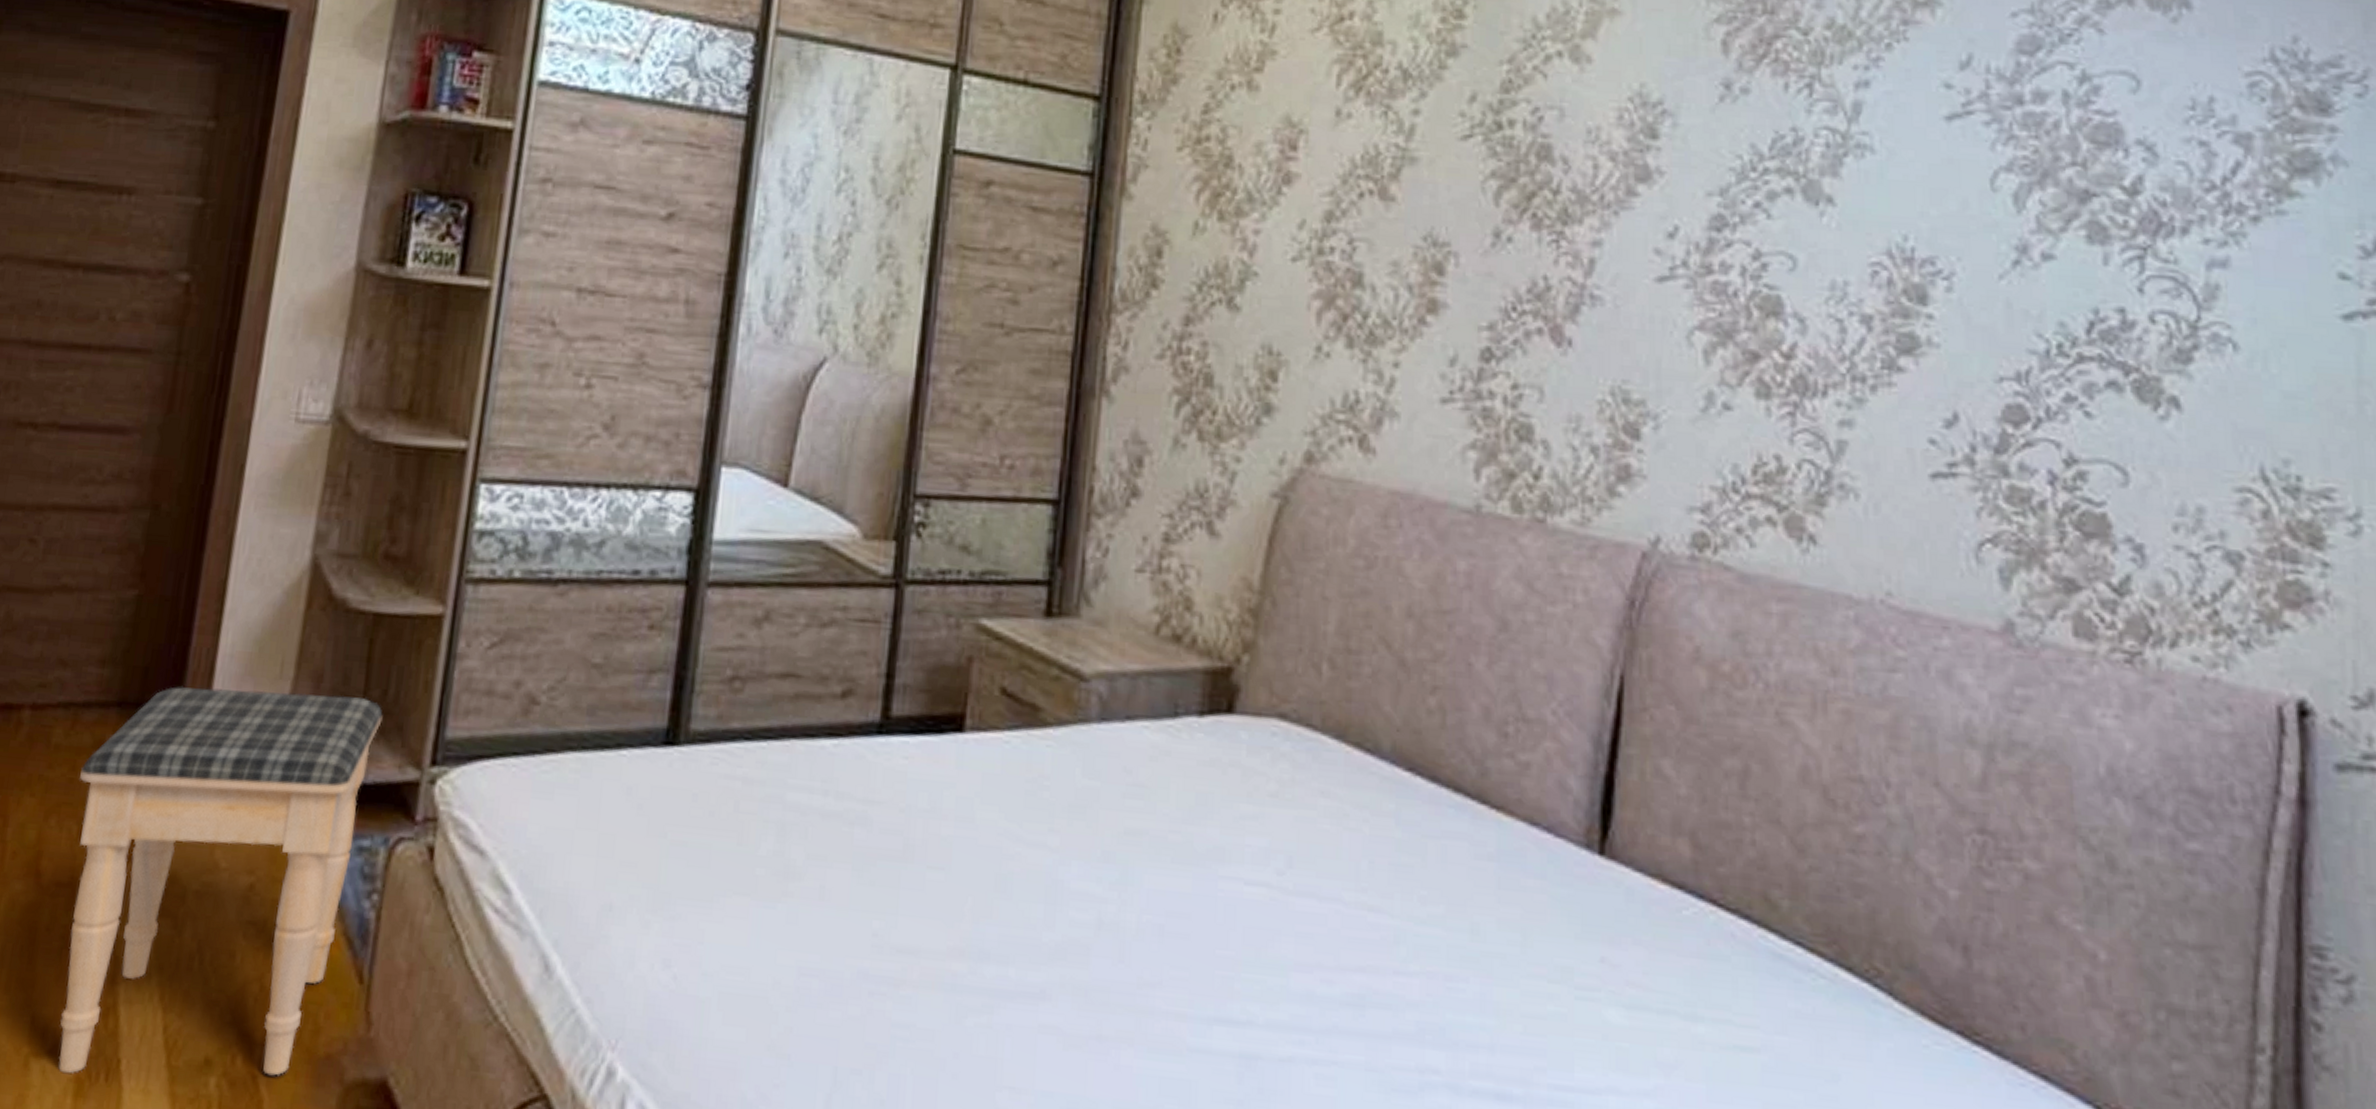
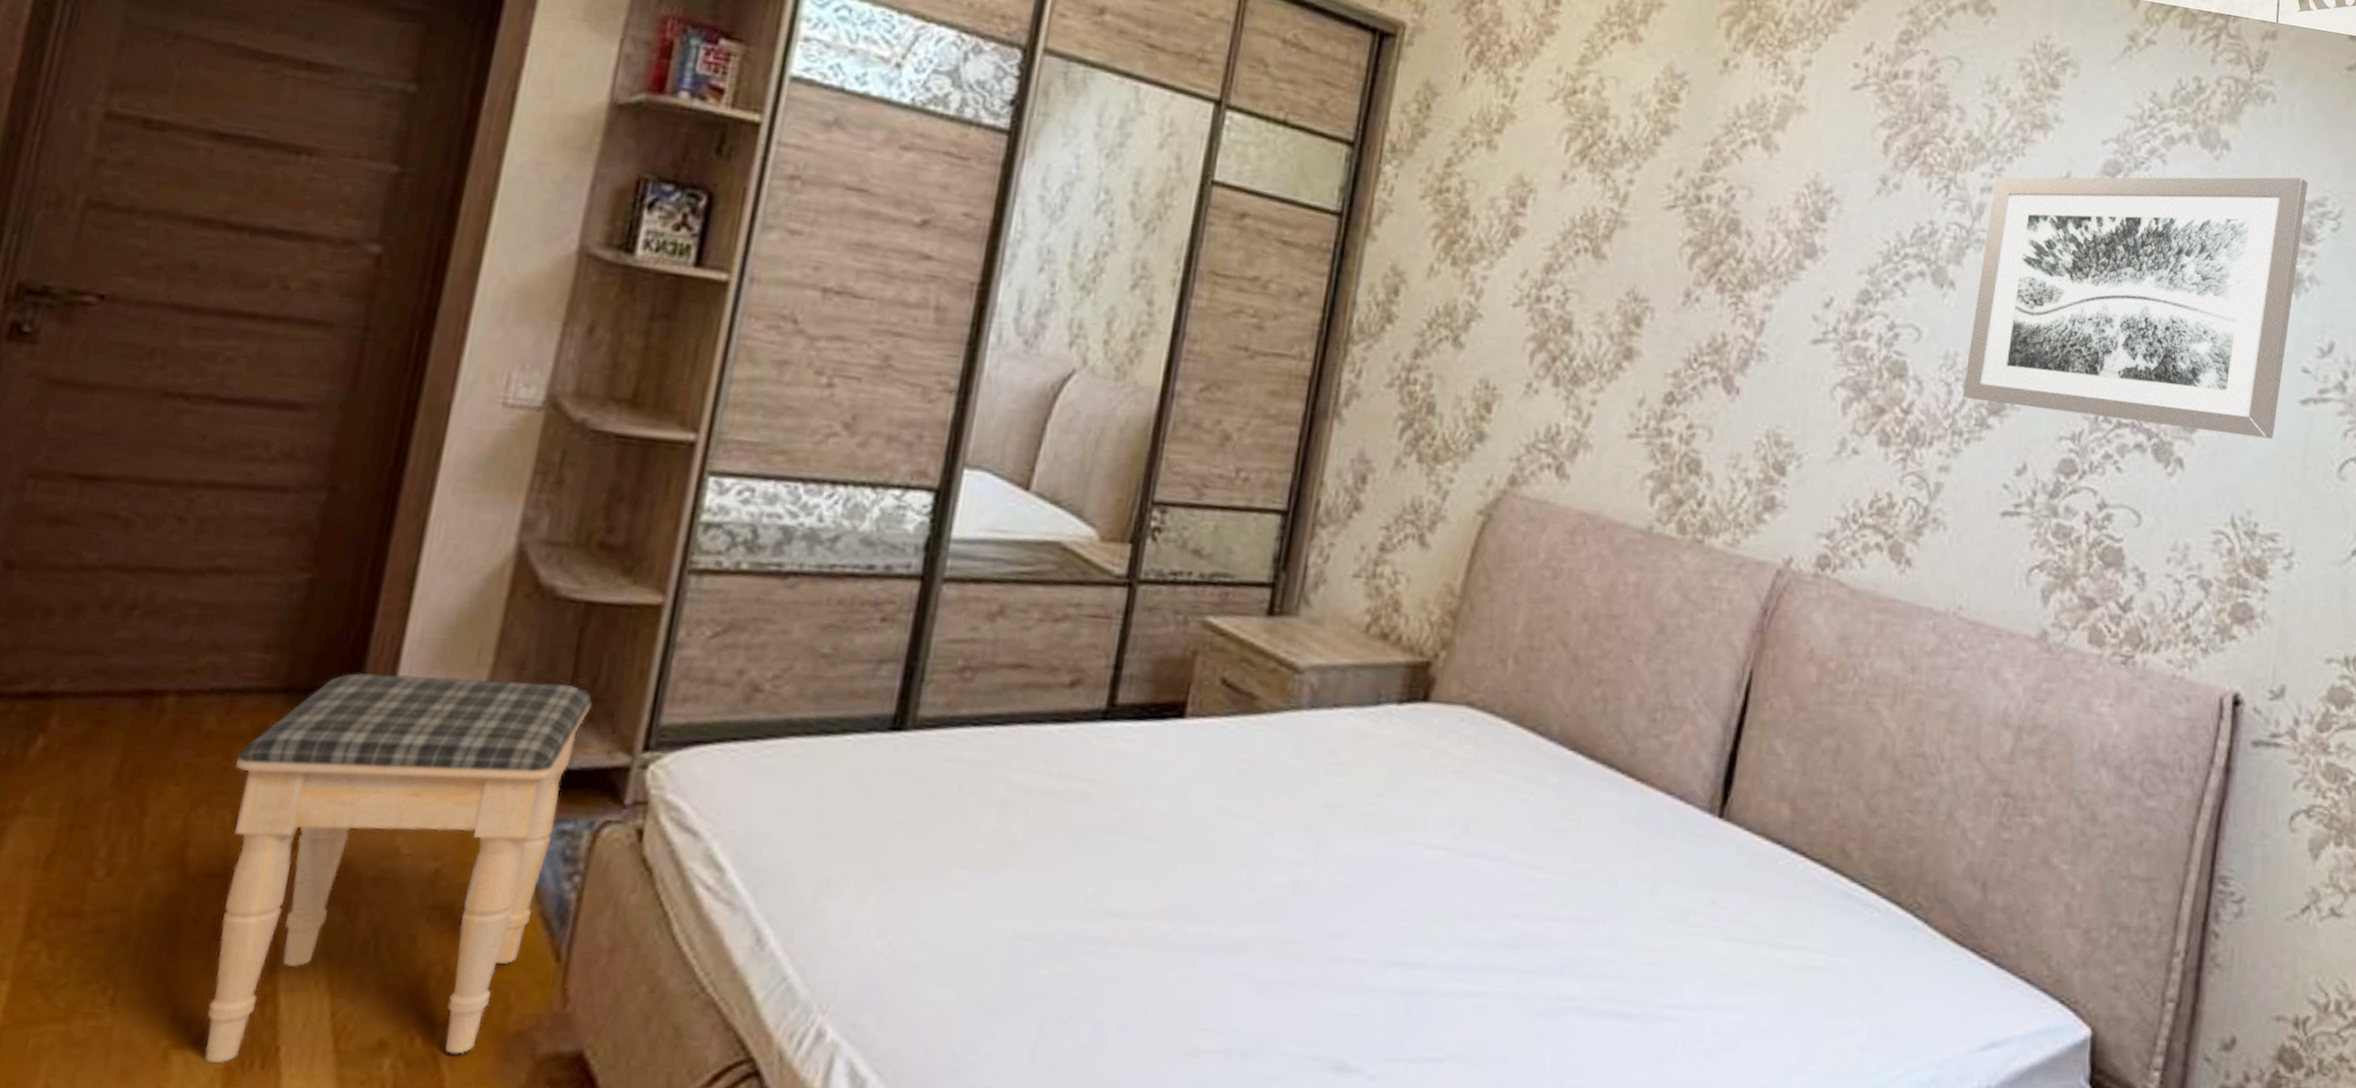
wall art: none [1860,34,2313,367] -> present [1963,177,2308,439]

